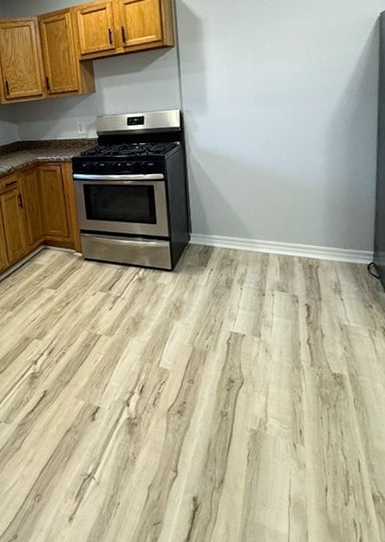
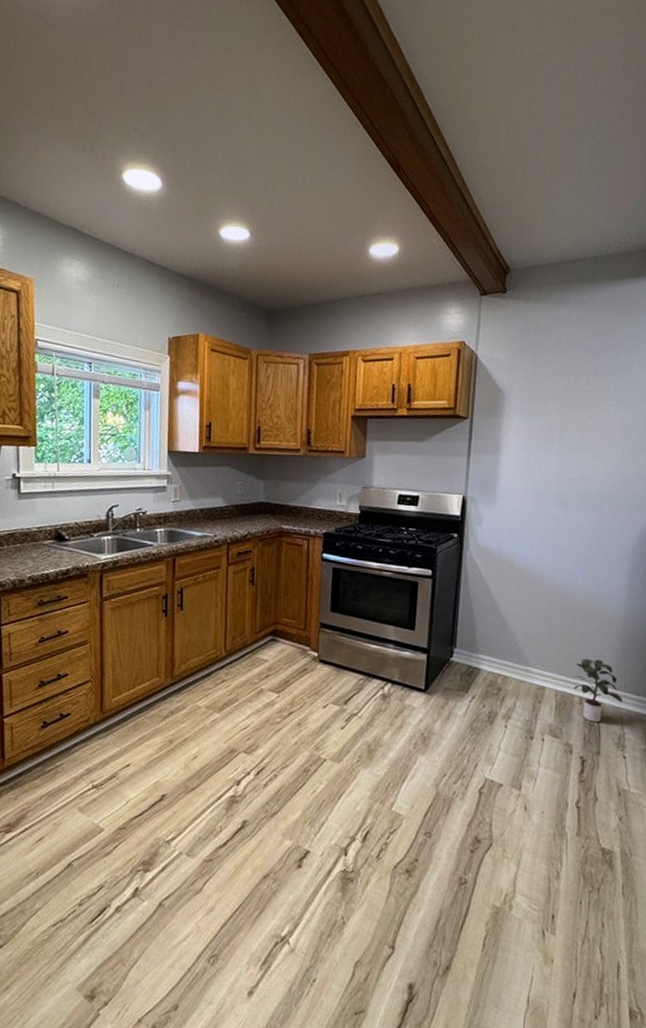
potted plant: none [293,225,334,276] -> present [574,659,623,723]

